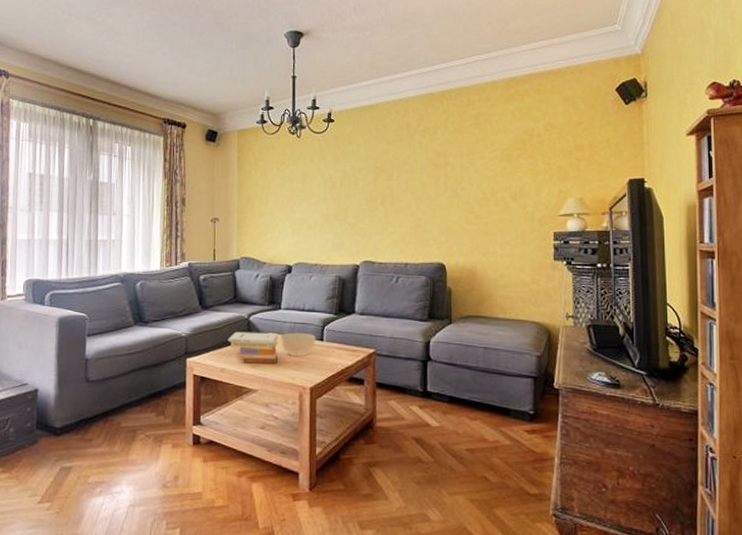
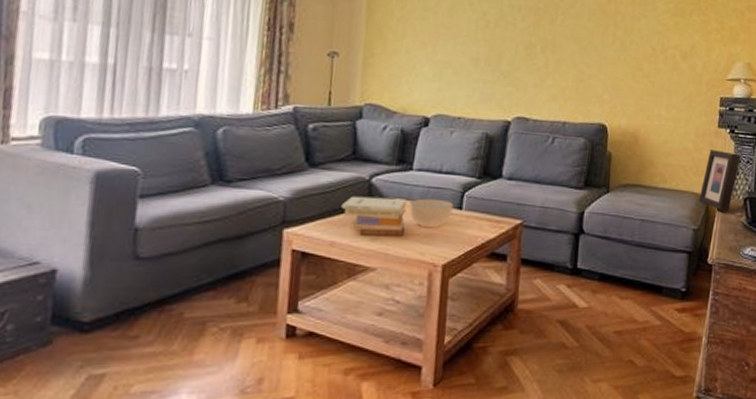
picture frame: none [539,280,580,339] -> present [698,148,741,212]

